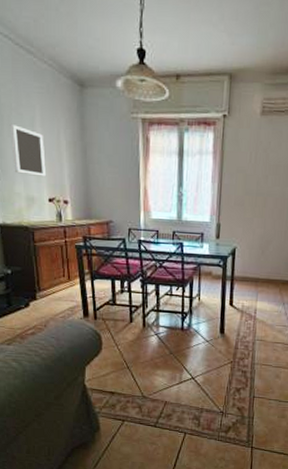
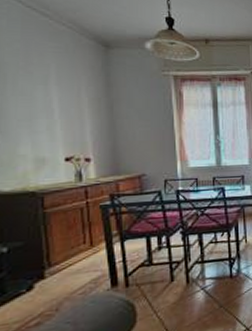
home mirror: present [10,123,47,177] -> none [15,82,63,135]

